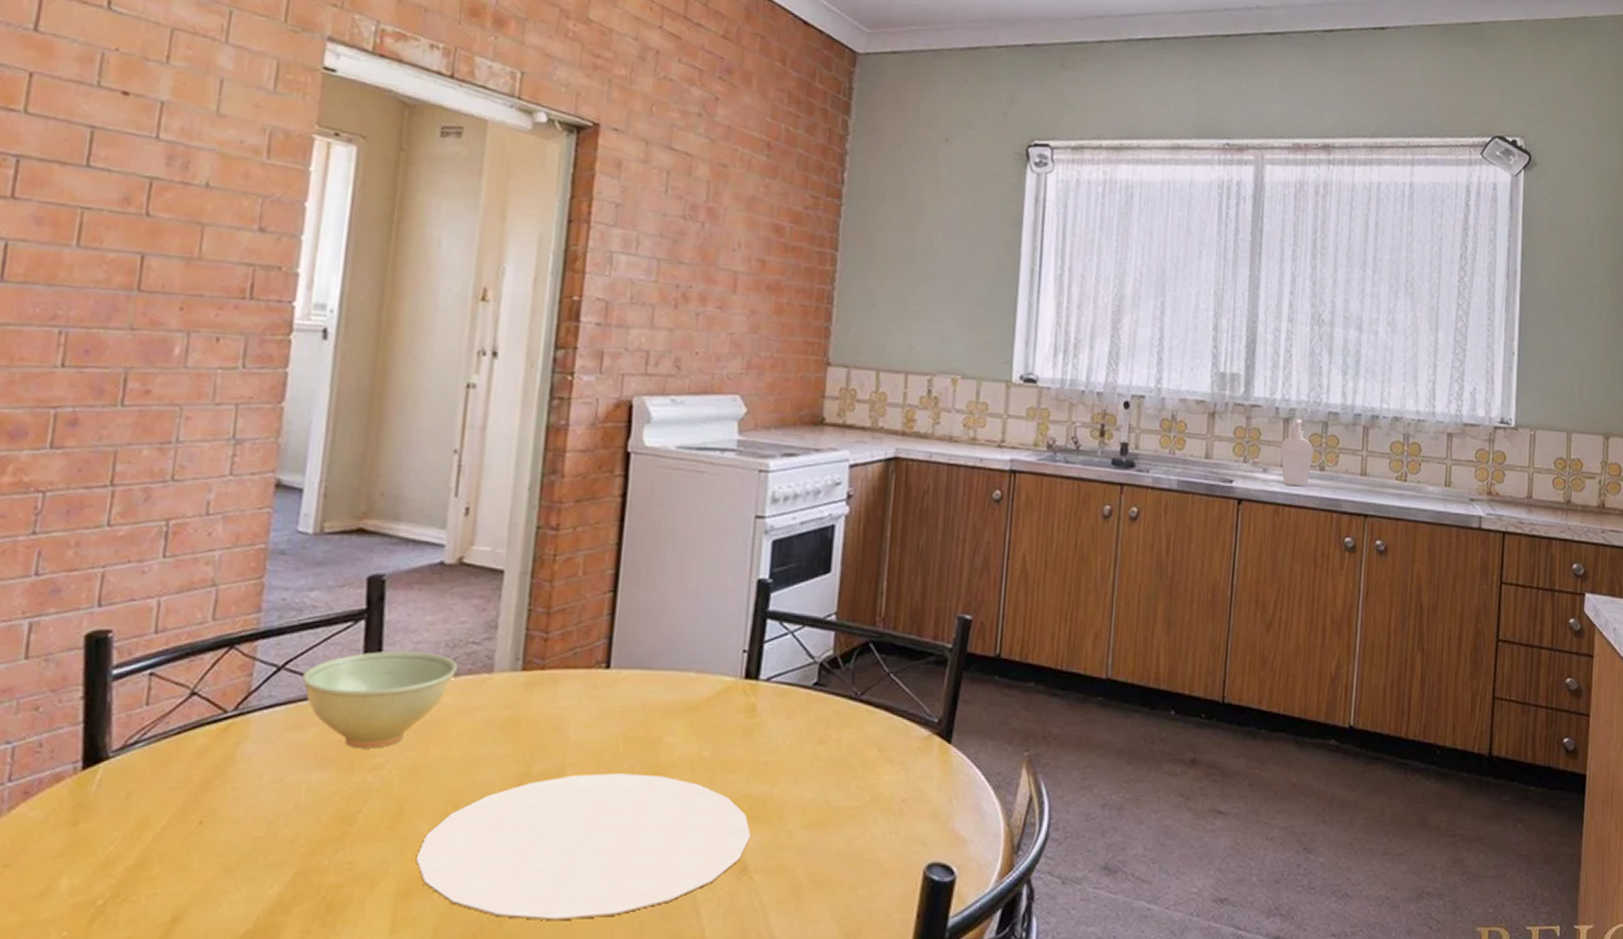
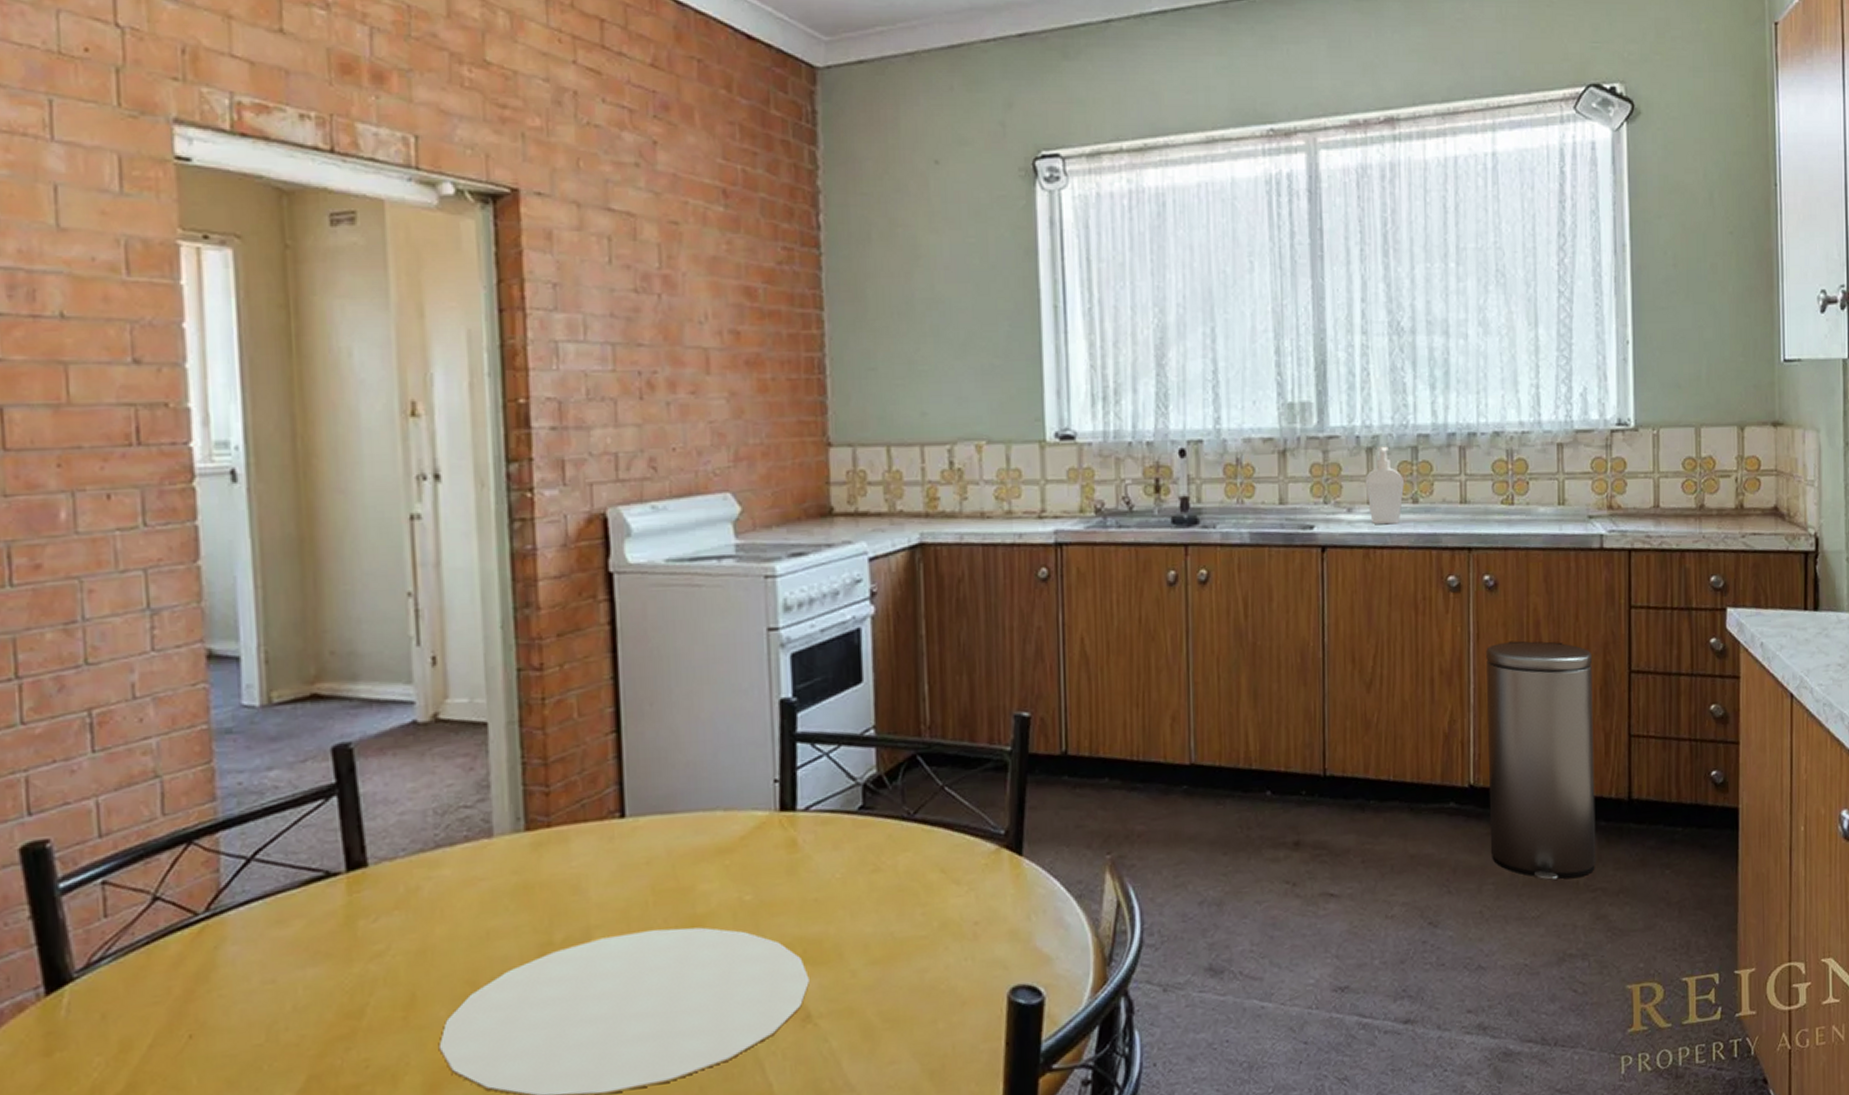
bowl: present [302,650,459,749] -> none [276,823,453,938]
pedal bin: none [1363,601,1465,822] -> present [1486,640,1597,881]

